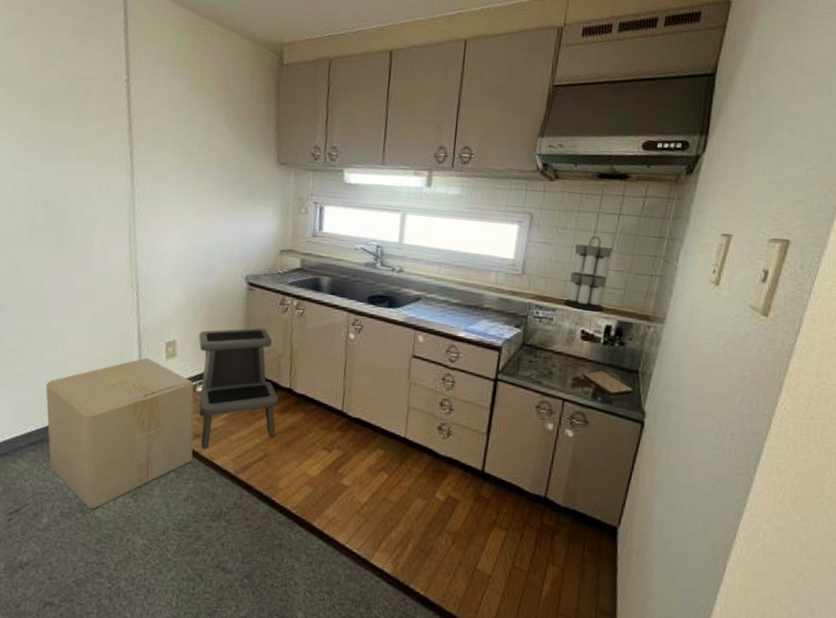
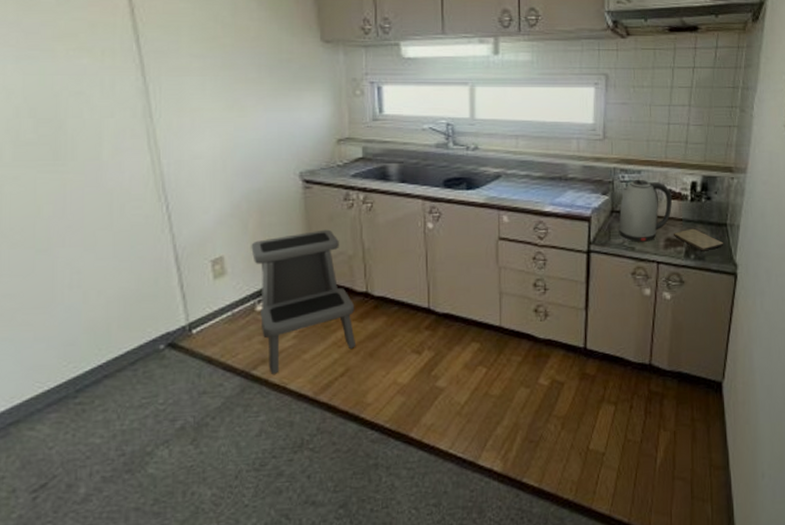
cardboard box: present [45,358,194,509] -> none [61,281,262,467]
kettle: none [527,316,585,378] -> present [619,179,673,242]
spice rack: present [563,236,613,312] -> none [648,92,691,169]

